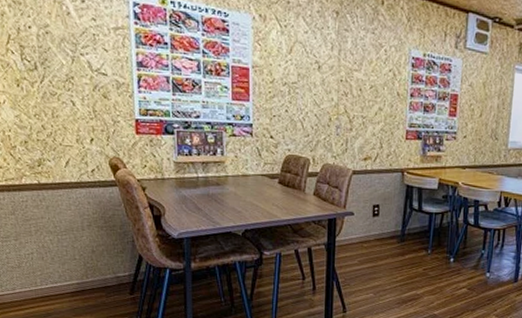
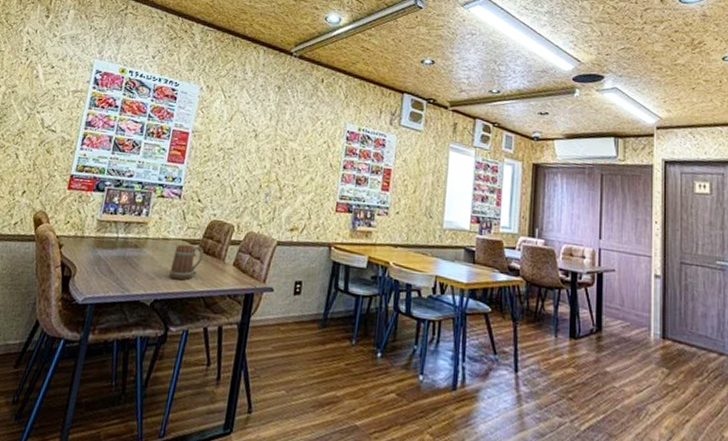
beer mug: none [255,179,284,212] -> present [169,244,204,281]

